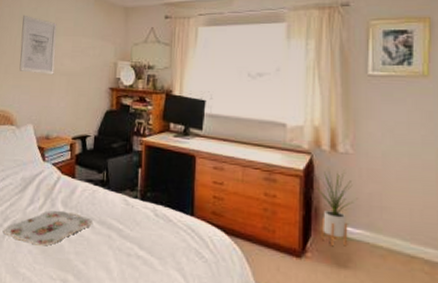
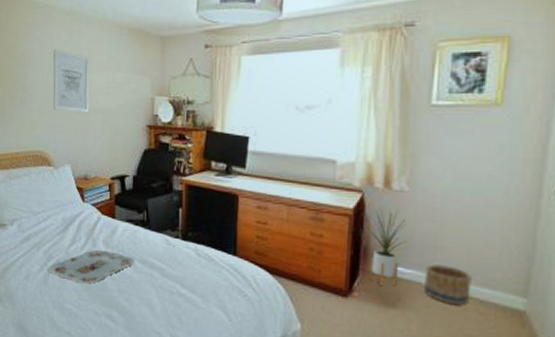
basket: none [371,224,416,264] -> present [423,264,472,305]

